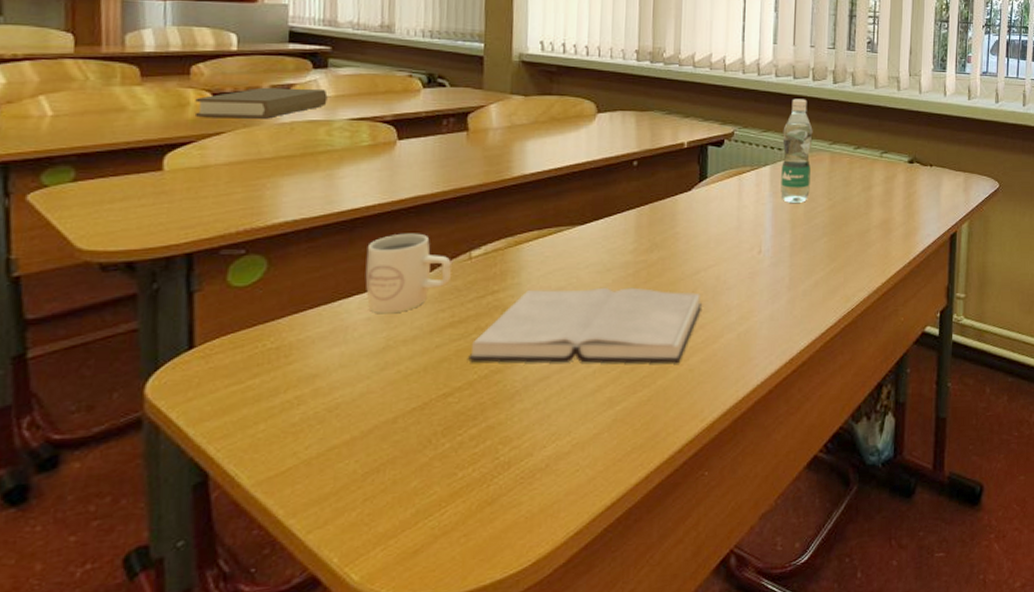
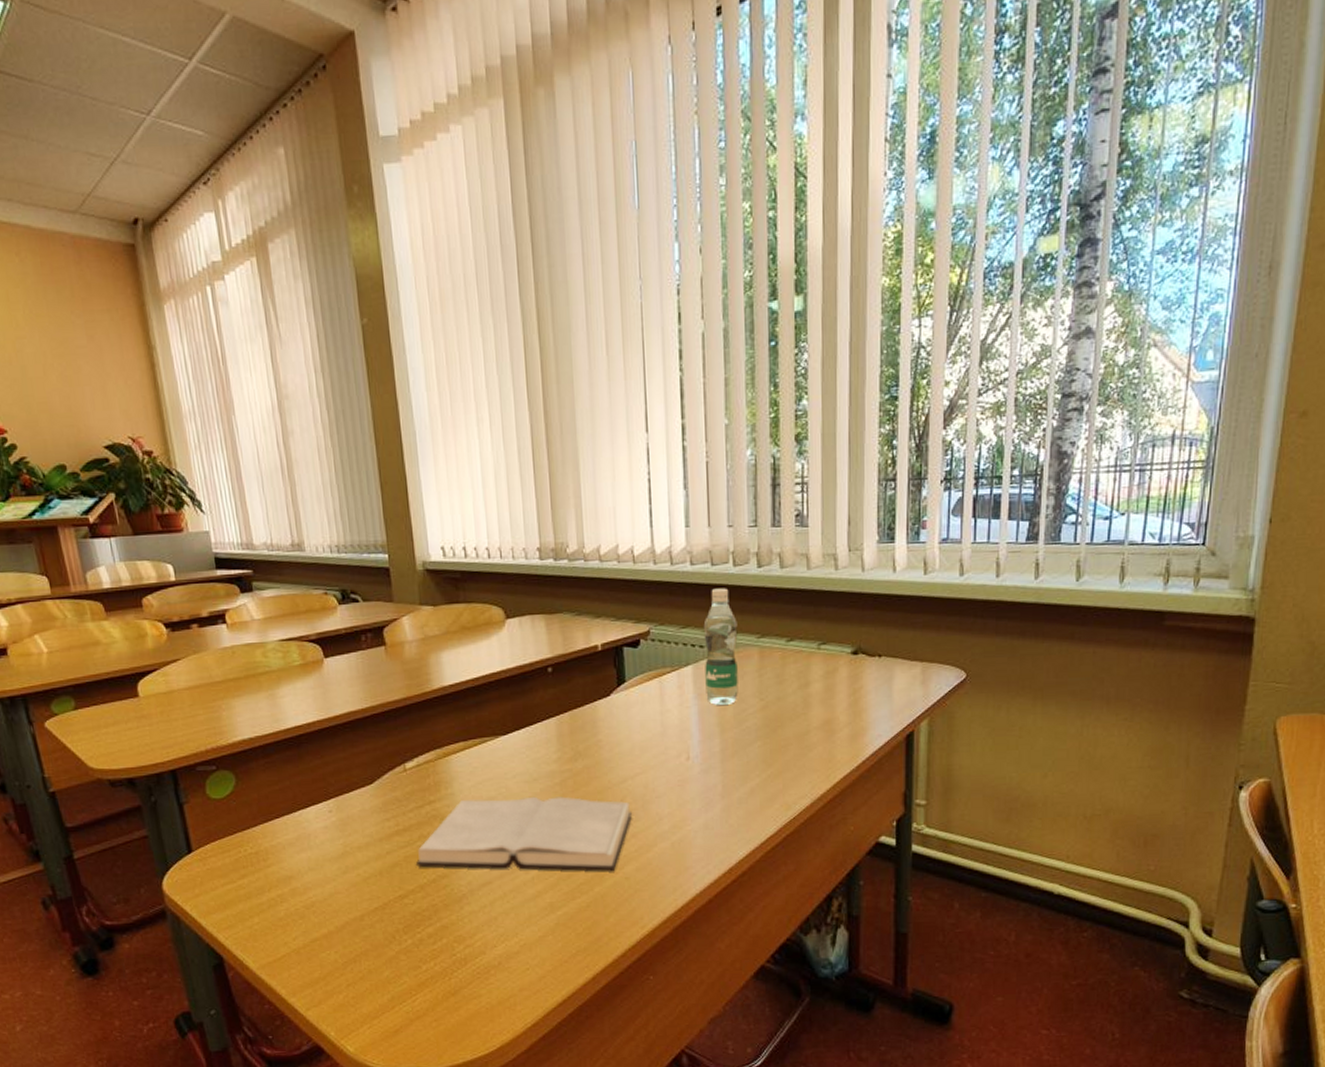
book: present [195,87,328,119] -> none [151,612,258,646]
mug: present [365,233,452,314] -> none [314,747,392,823]

